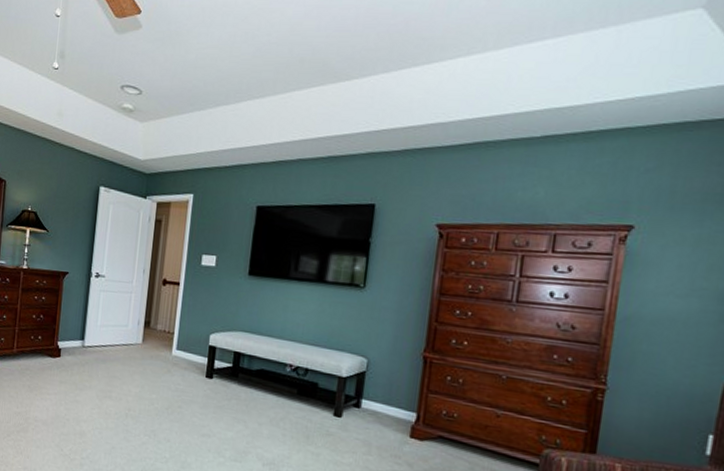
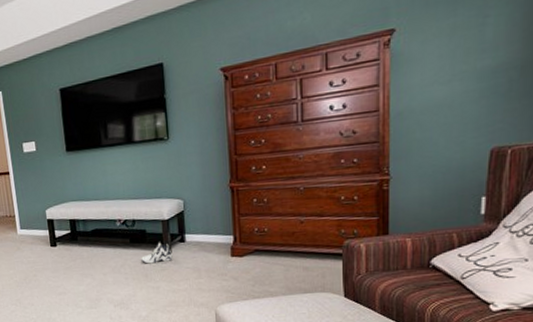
sneaker: none [304,401,343,426] -> present [140,242,173,264]

